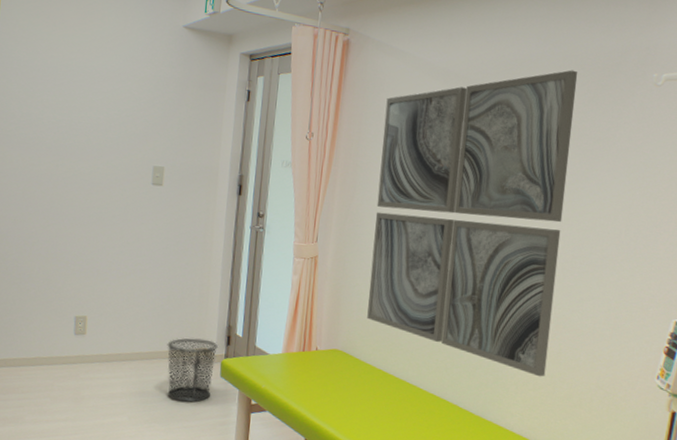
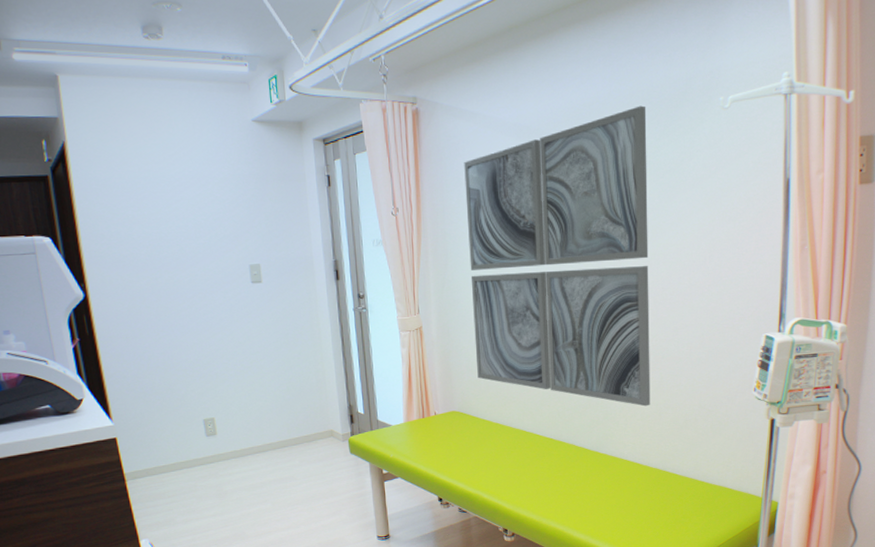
waste bin: present [167,338,219,402] -> none [295,421,344,482]

